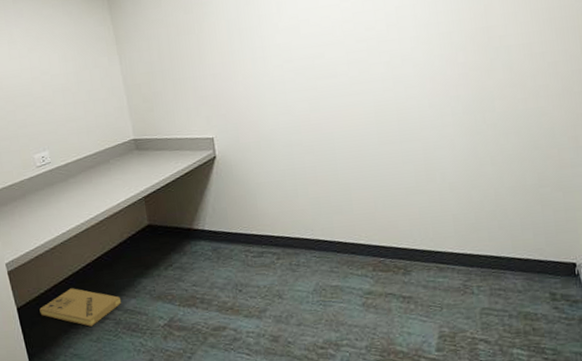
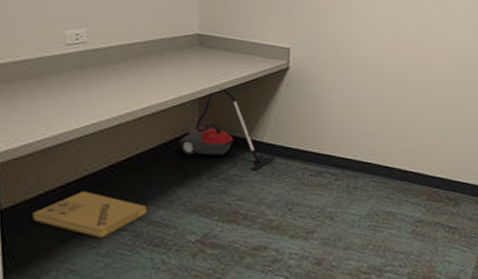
vacuum cleaner: none [135,184,220,257] -> present [179,87,277,170]

